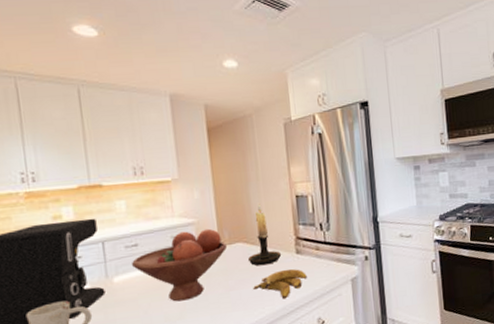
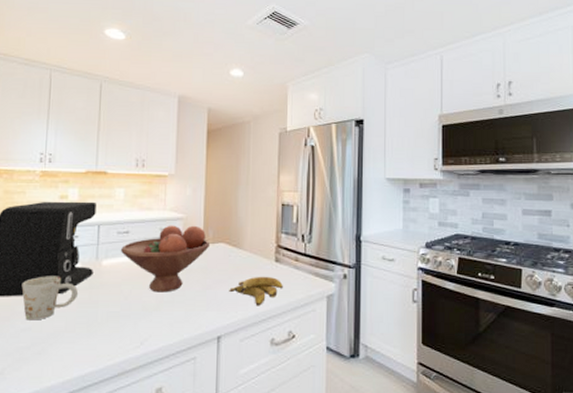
candle holder: present [248,204,281,266] -> none [228,208,260,269]

